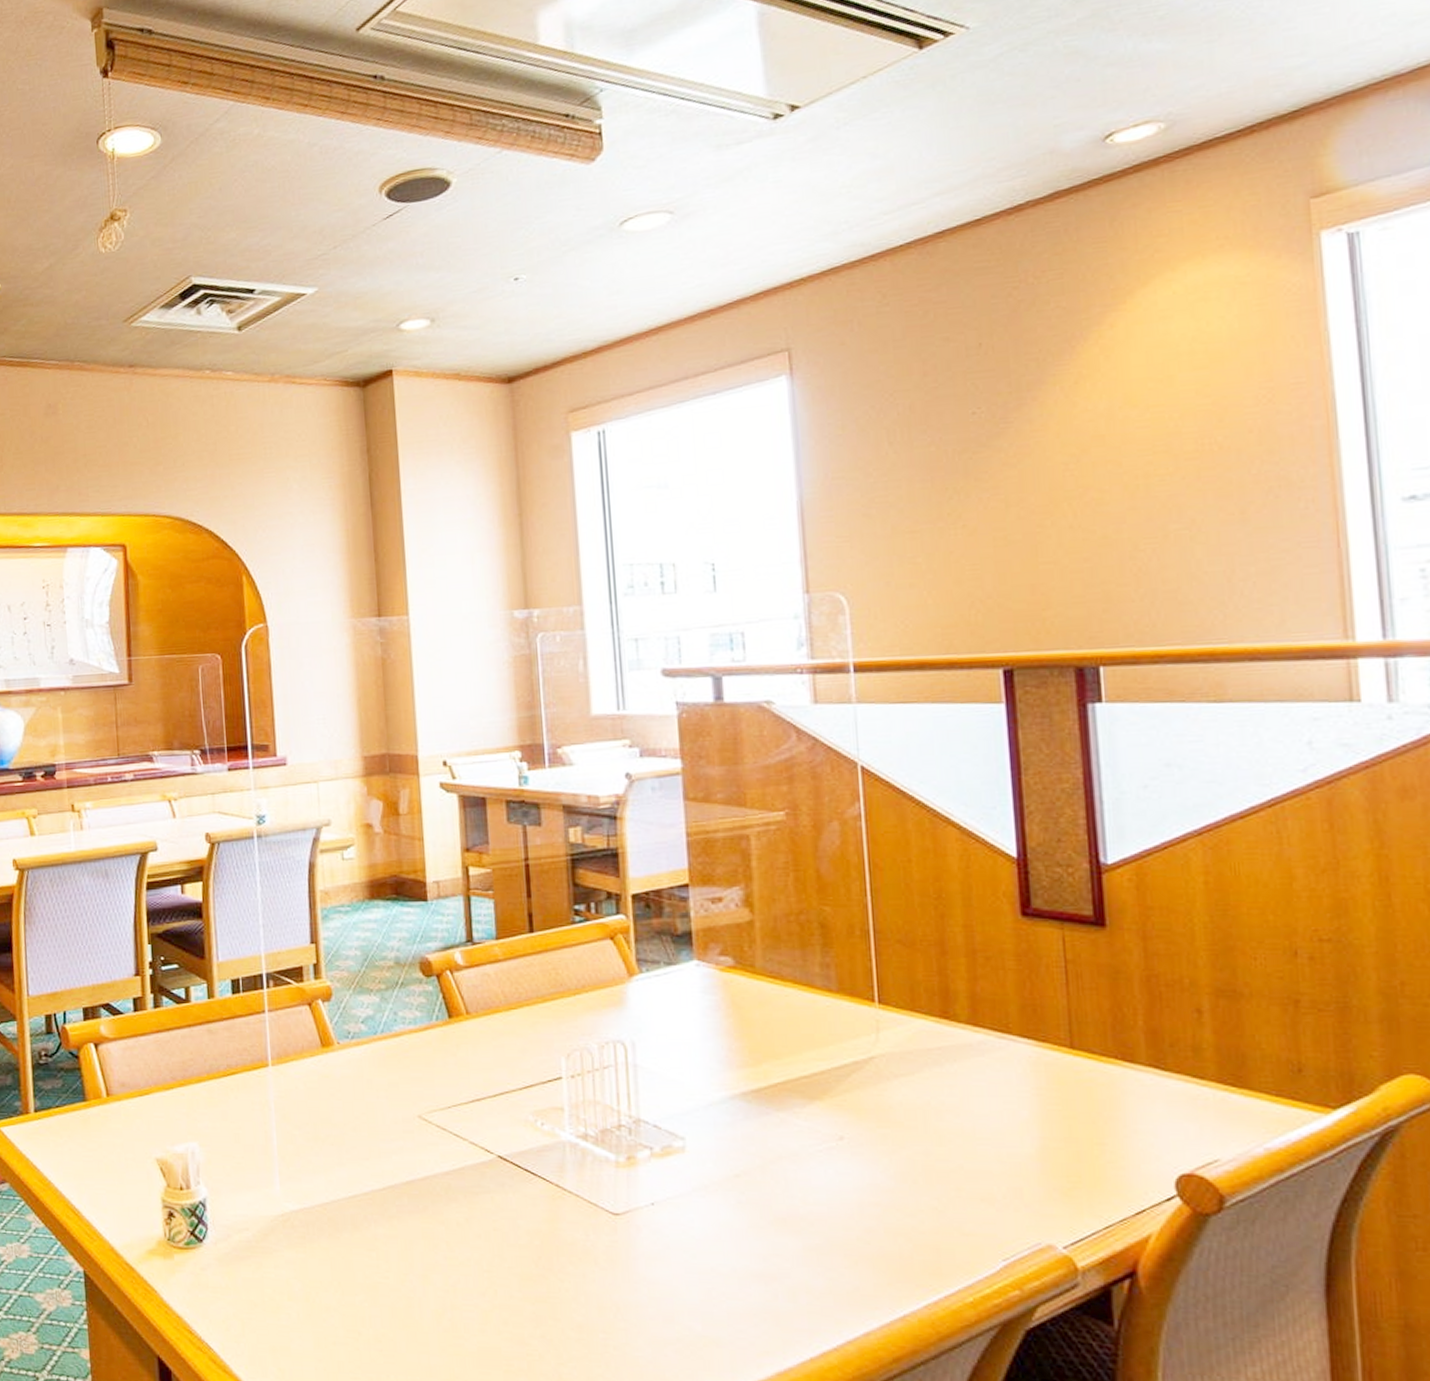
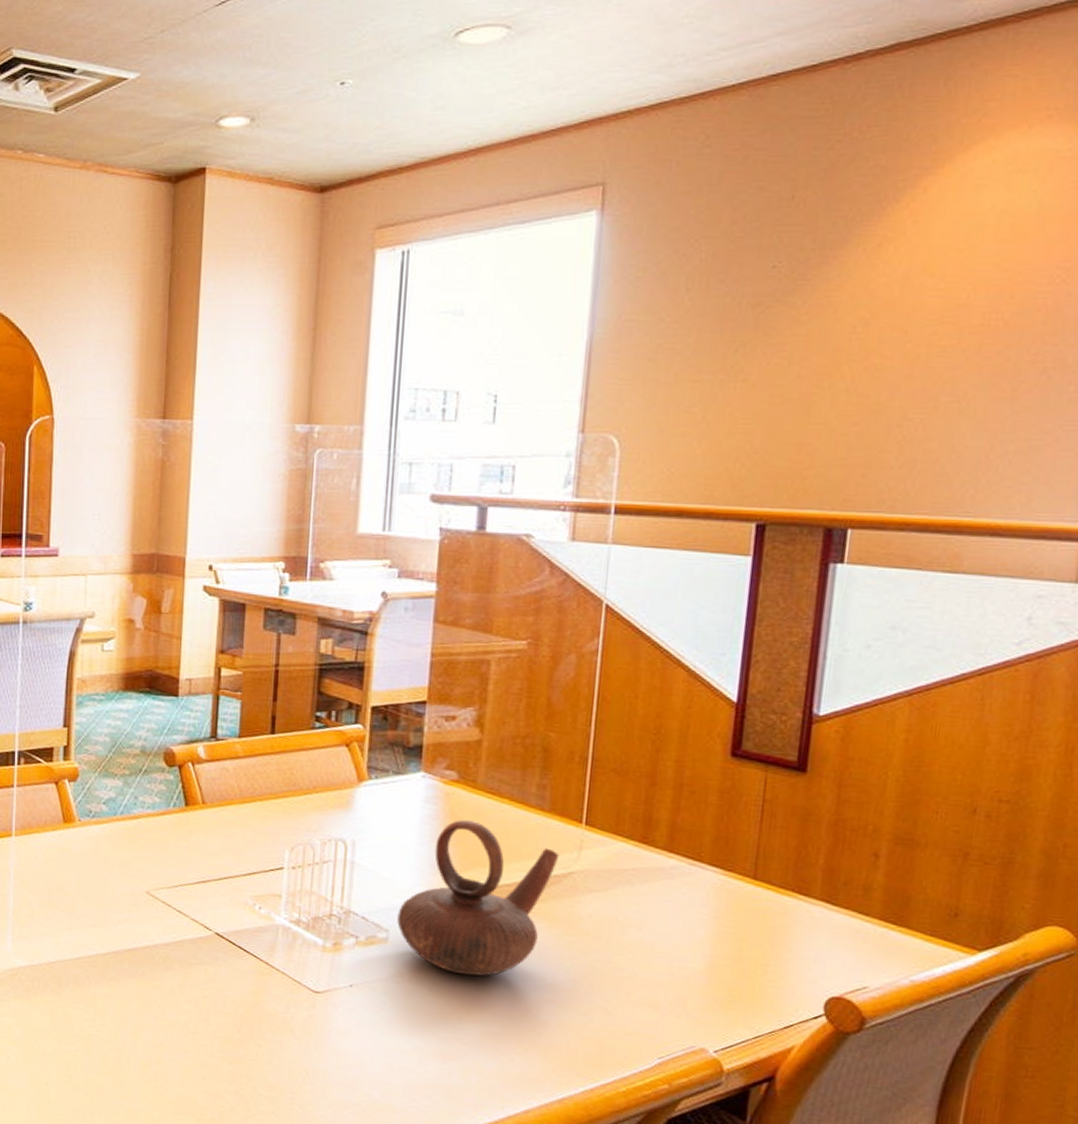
teapot: none [692,1009,857,1182] -> present [397,820,560,977]

